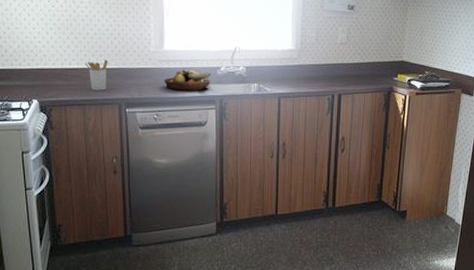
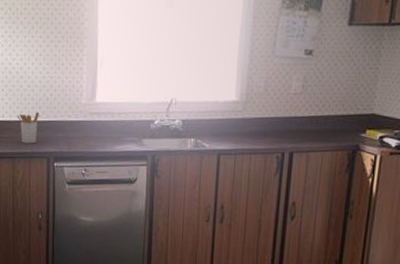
fruit bowl: present [164,69,211,91] -> none [94,122,143,146]

